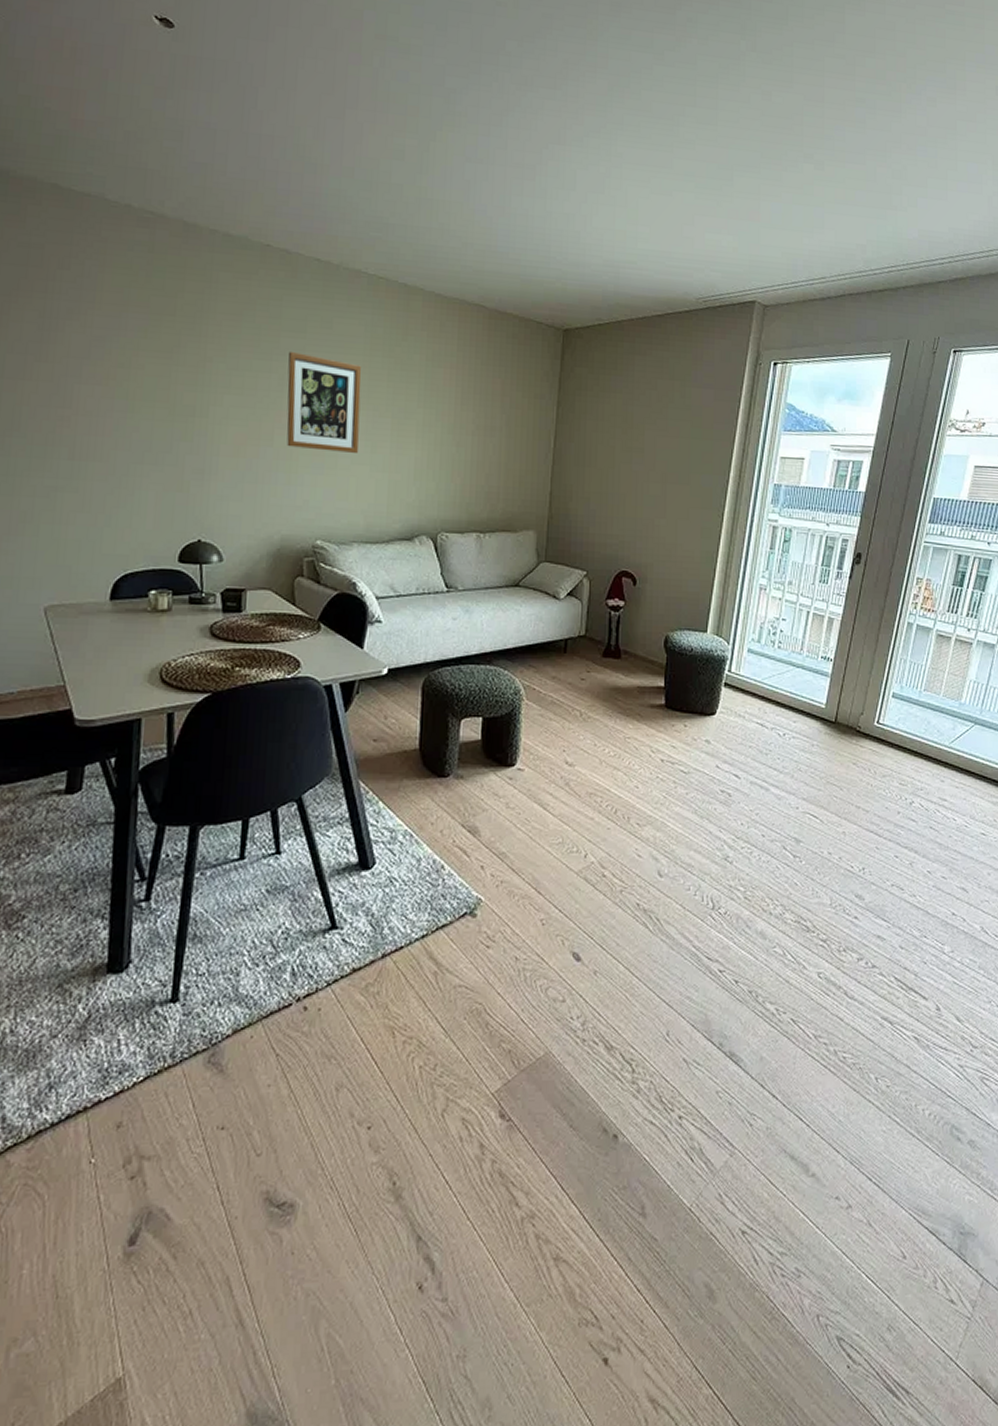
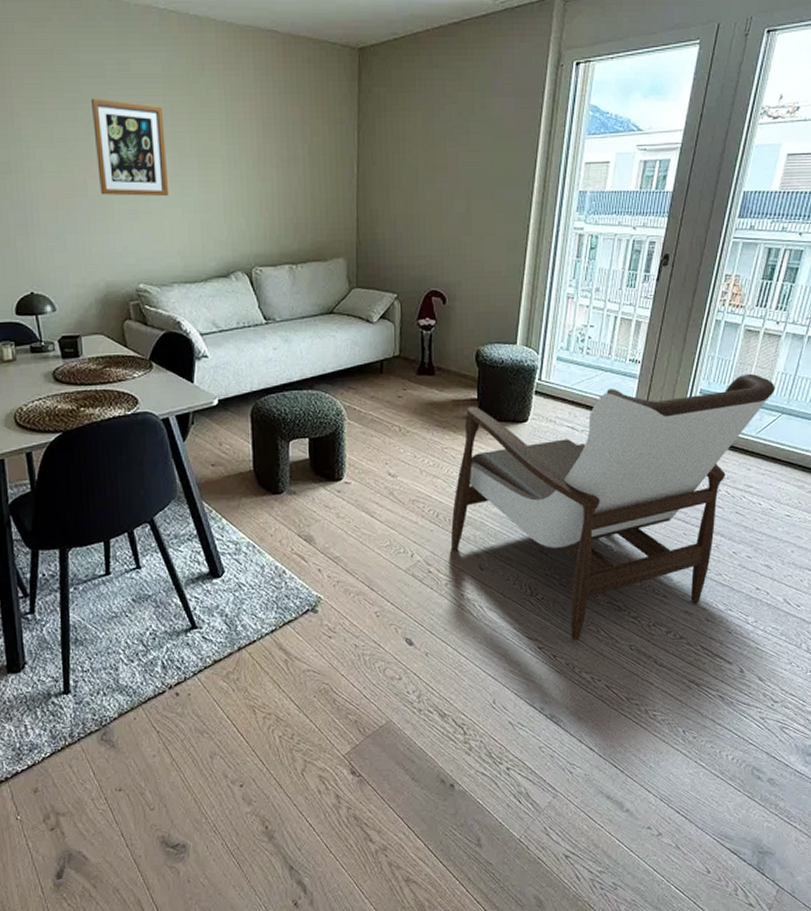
armchair: none [628,679,968,965] -> present [450,373,775,641]

